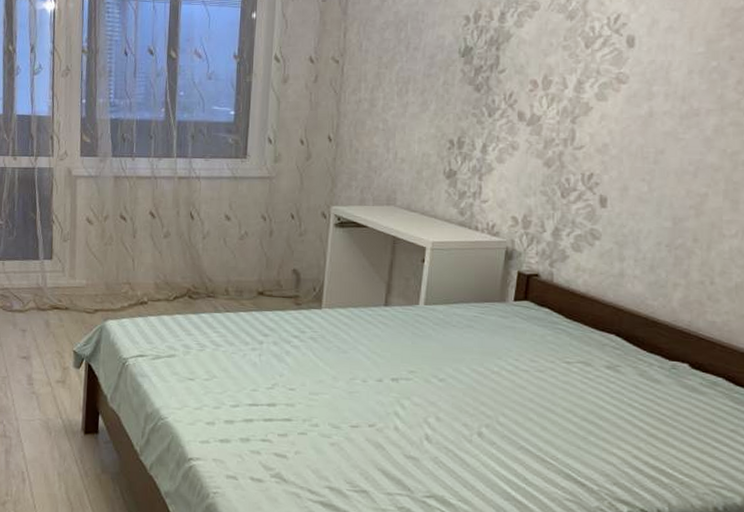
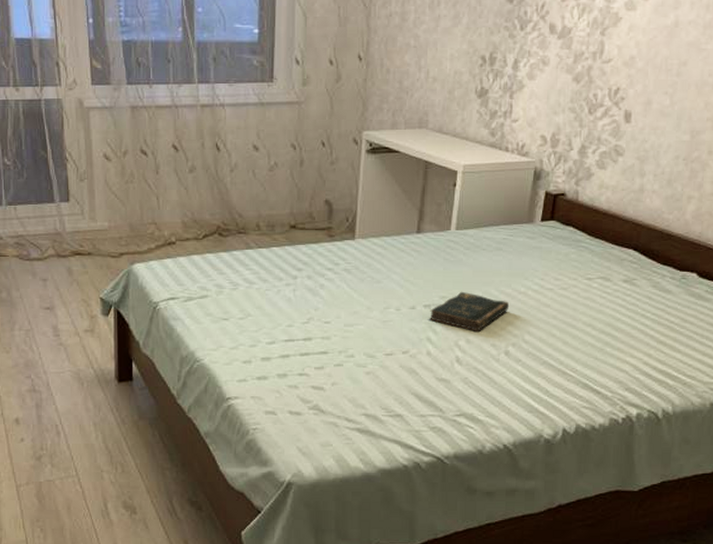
bible: none [396,367,482,409] -> present [428,291,510,331]

